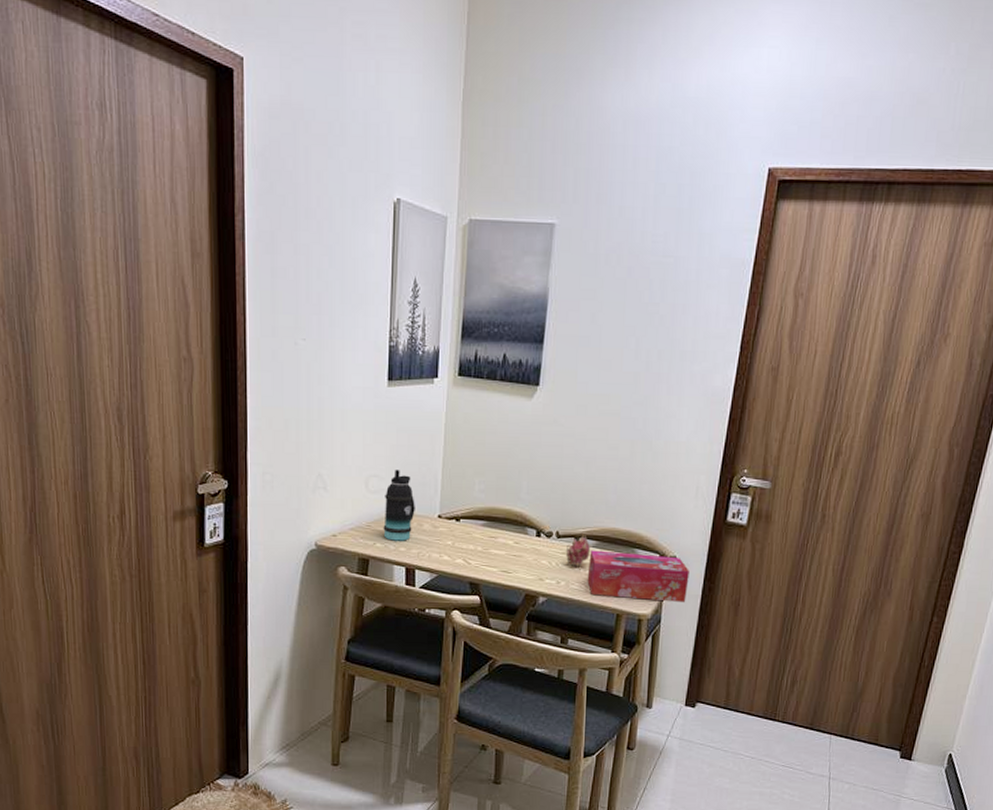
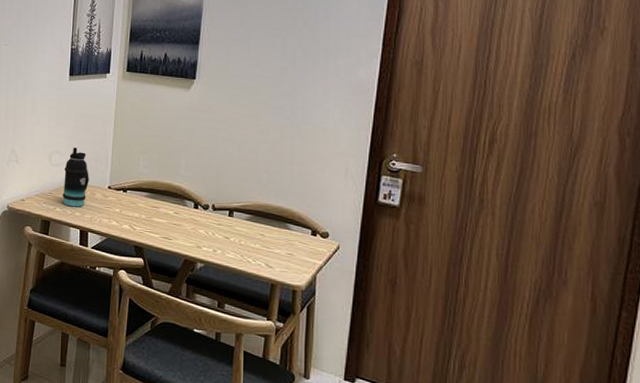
fruit: present [565,532,590,566] -> none [221,206,244,237]
tissue box: present [587,550,689,603] -> none [242,223,342,278]

